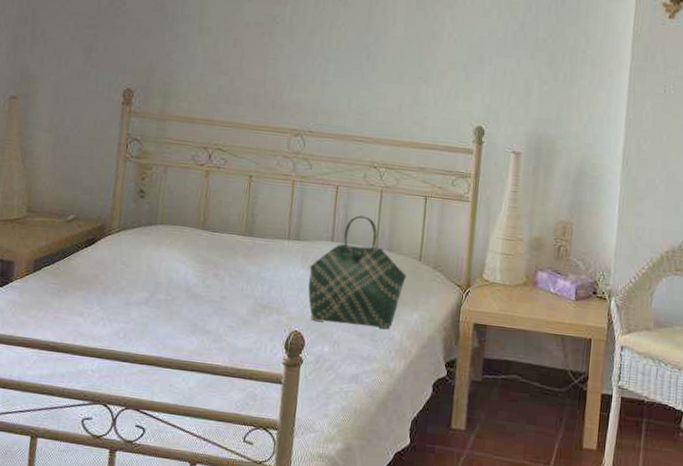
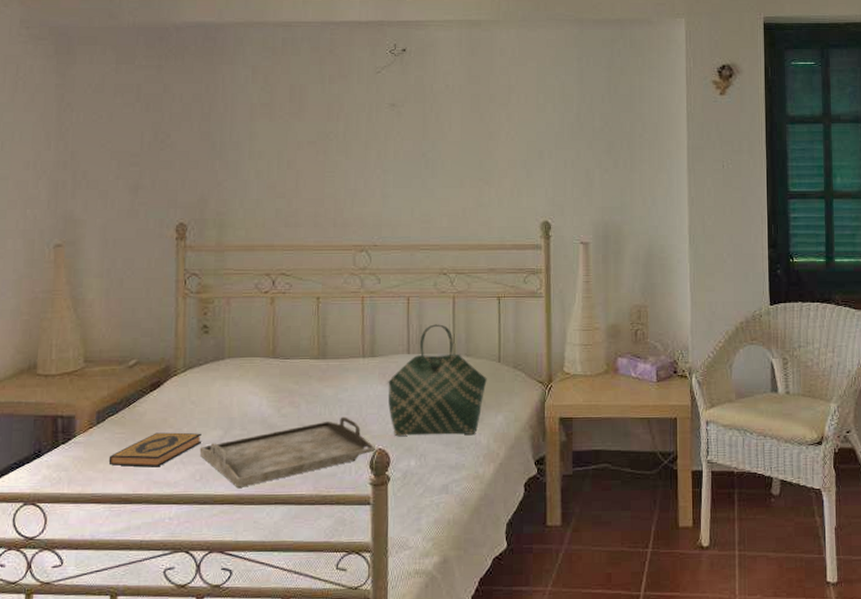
hardback book: none [41,287,129,321] -> present [108,432,202,467]
serving tray: none [125,295,292,351] -> present [199,416,375,488]

